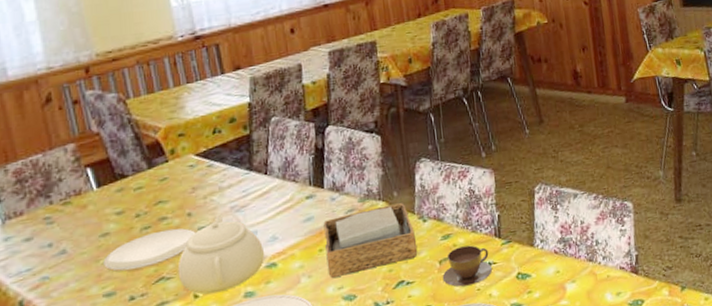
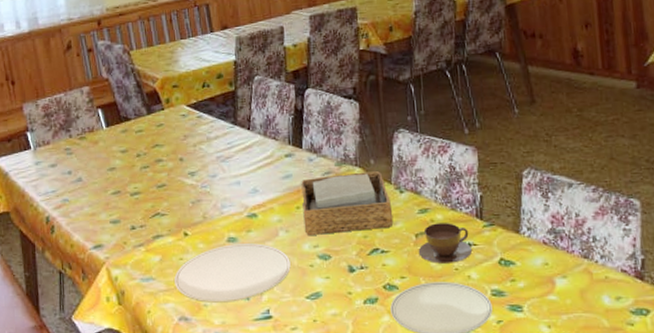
plate: present [103,228,196,272] -> none [110,170,187,204]
teapot: present [177,214,264,294] -> none [171,162,246,234]

